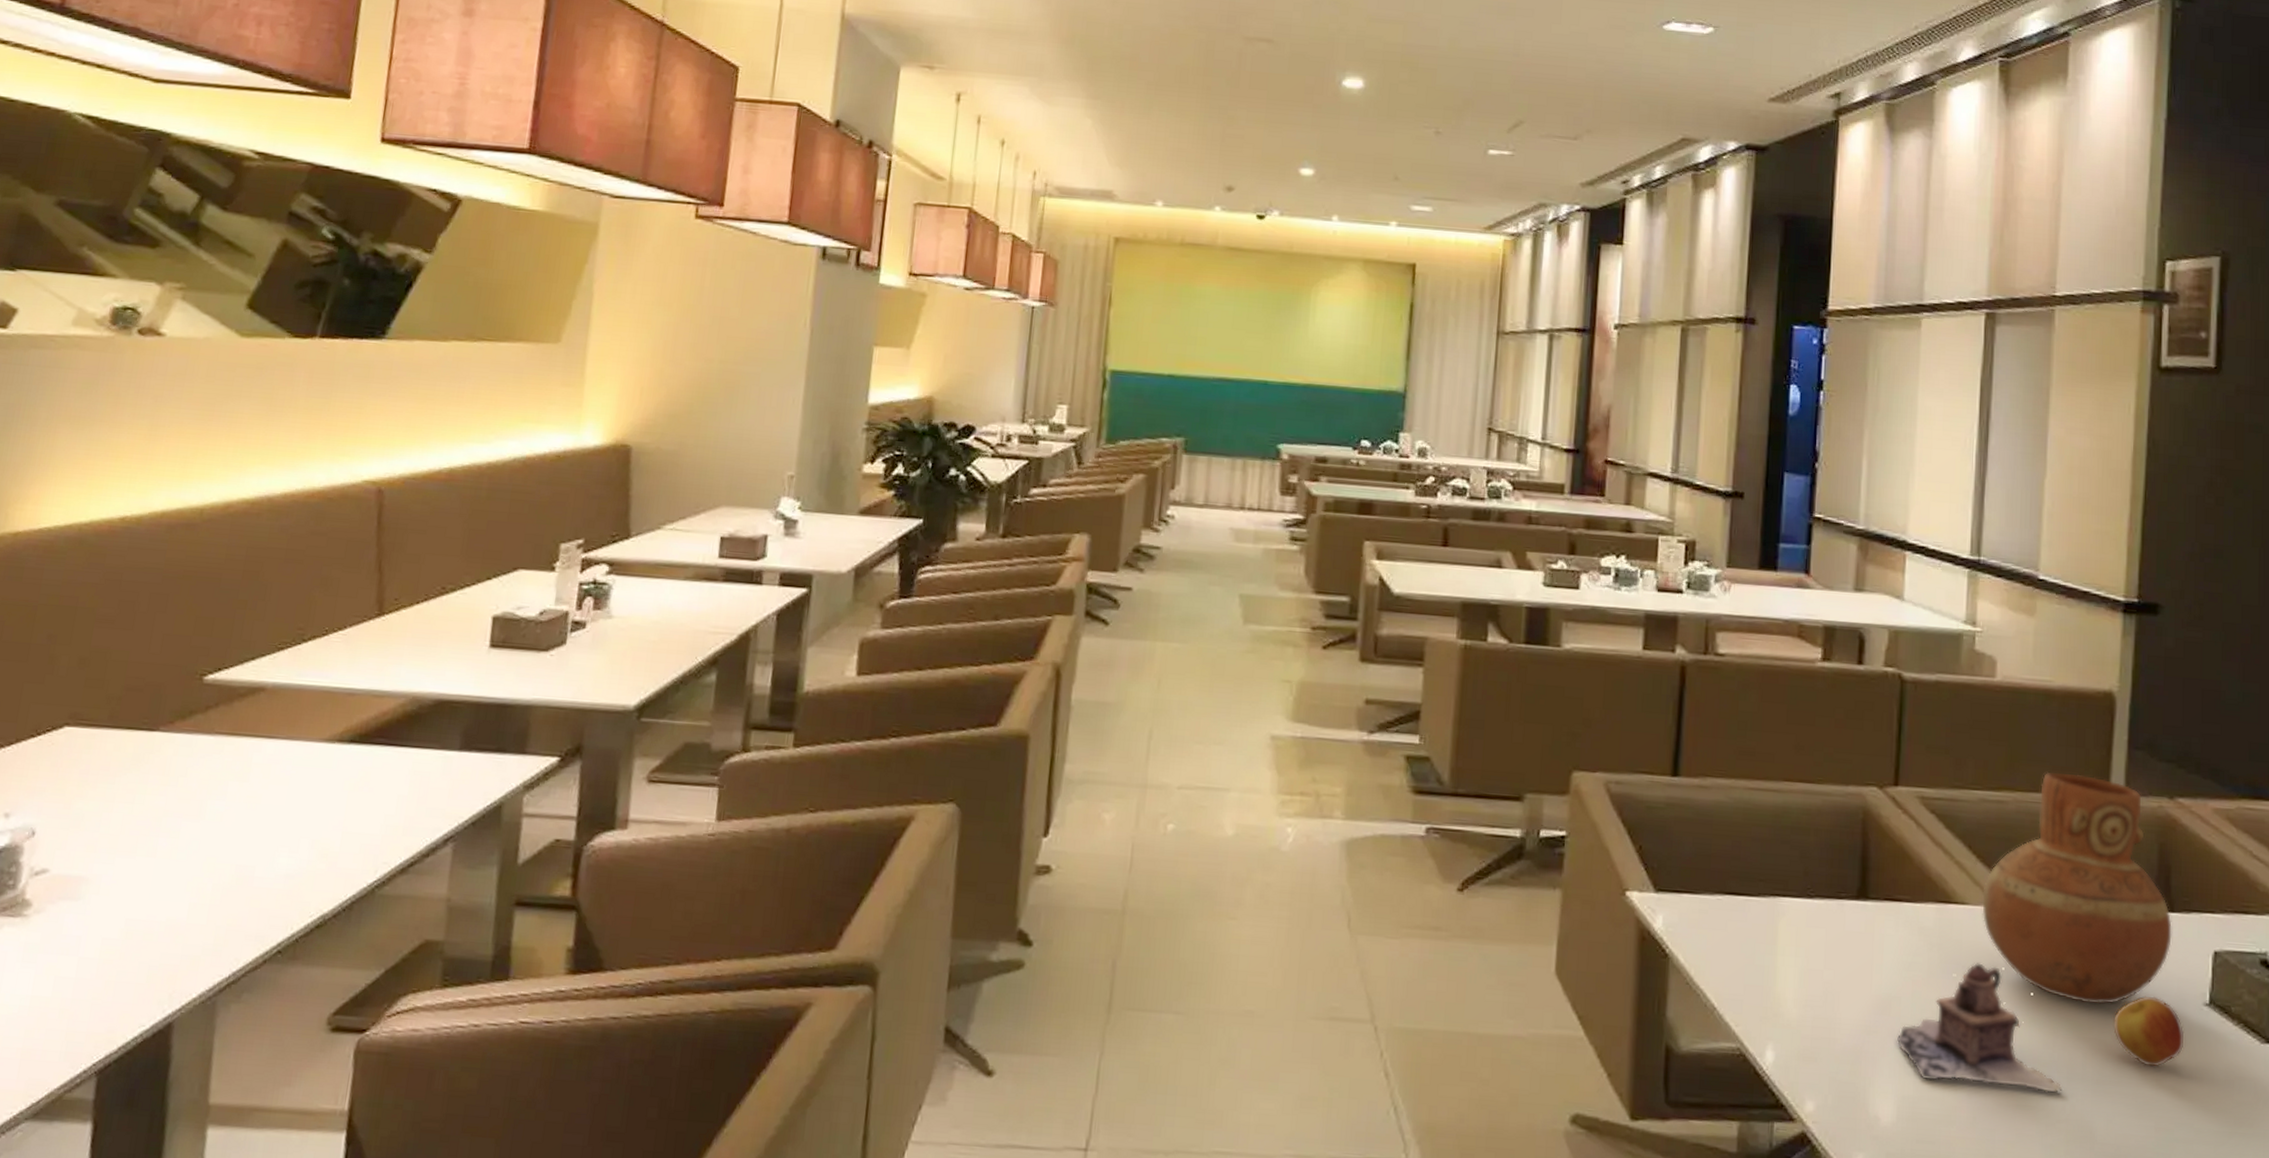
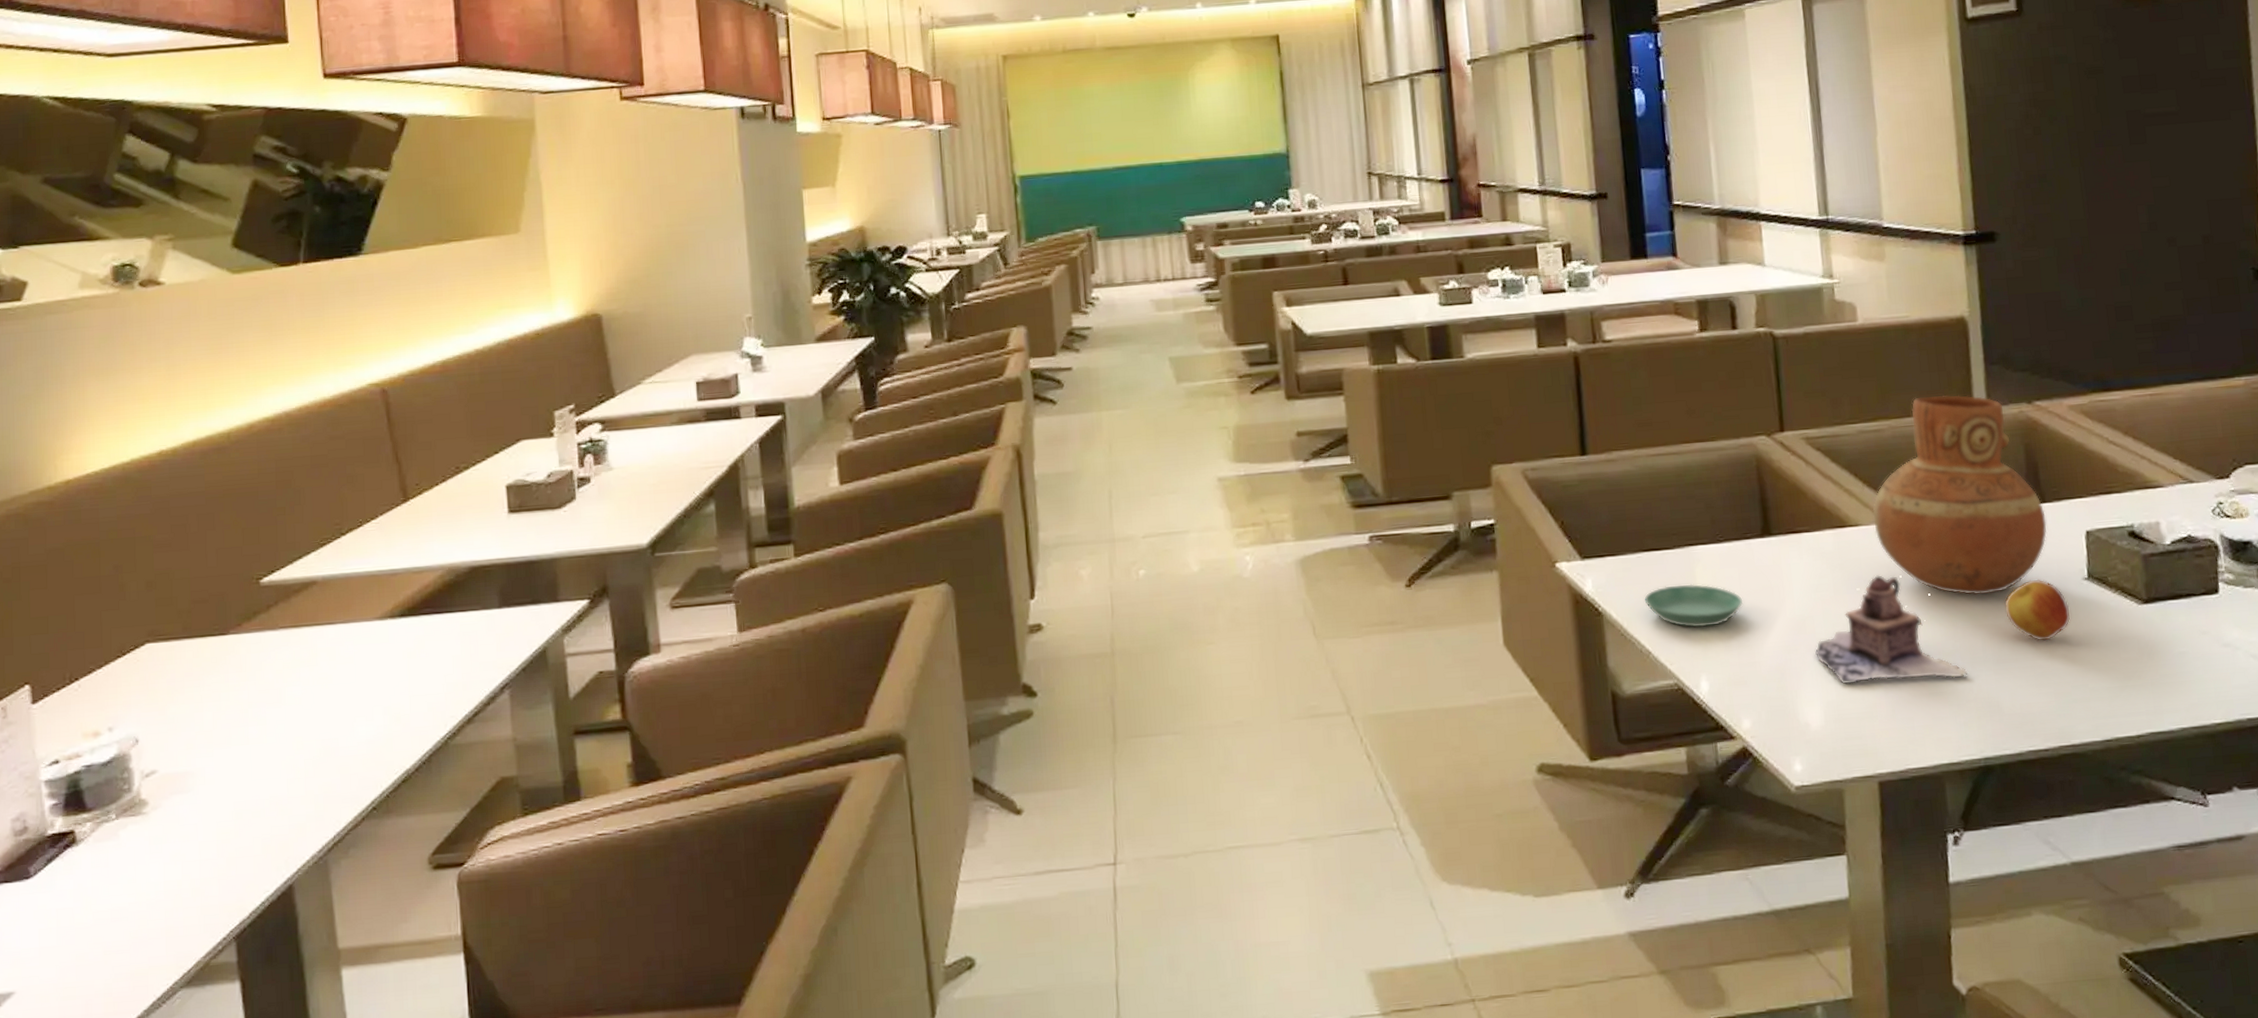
saucer: none [1717,936,1826,991] -> present [1644,584,1744,628]

